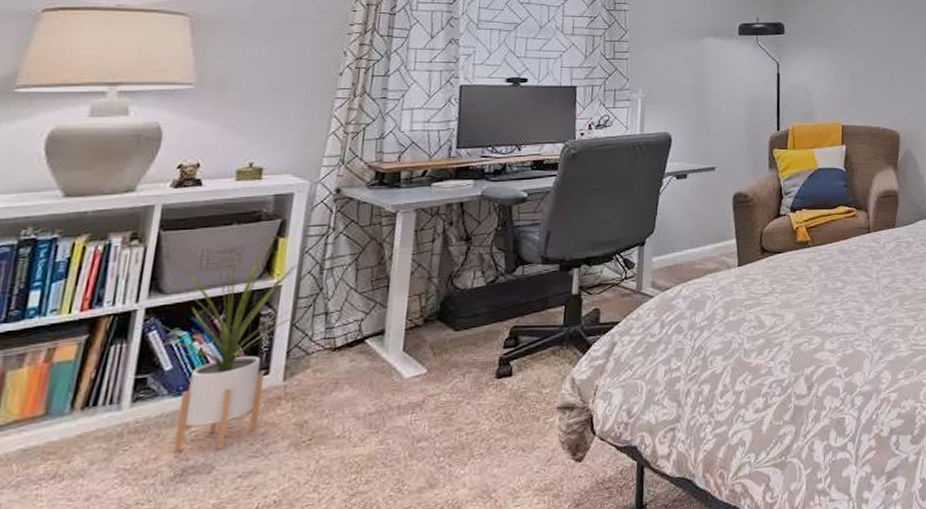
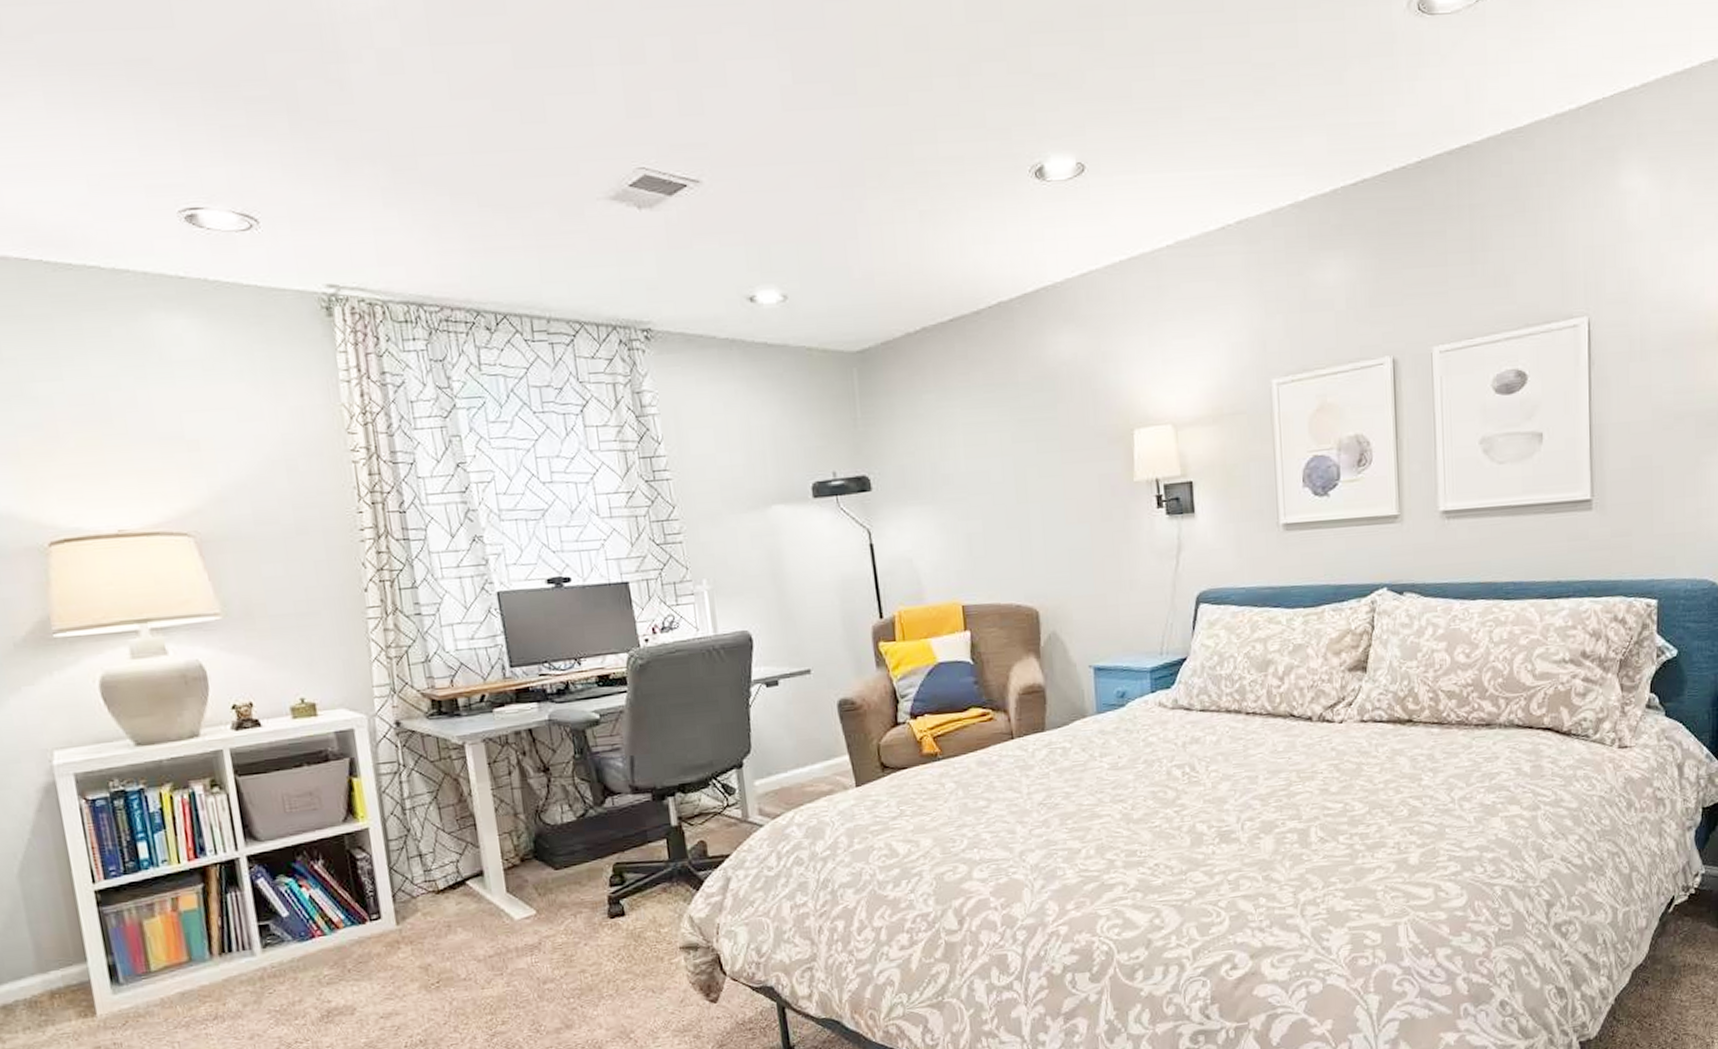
house plant: present [158,242,305,452] -> none [263,783,387,995]

